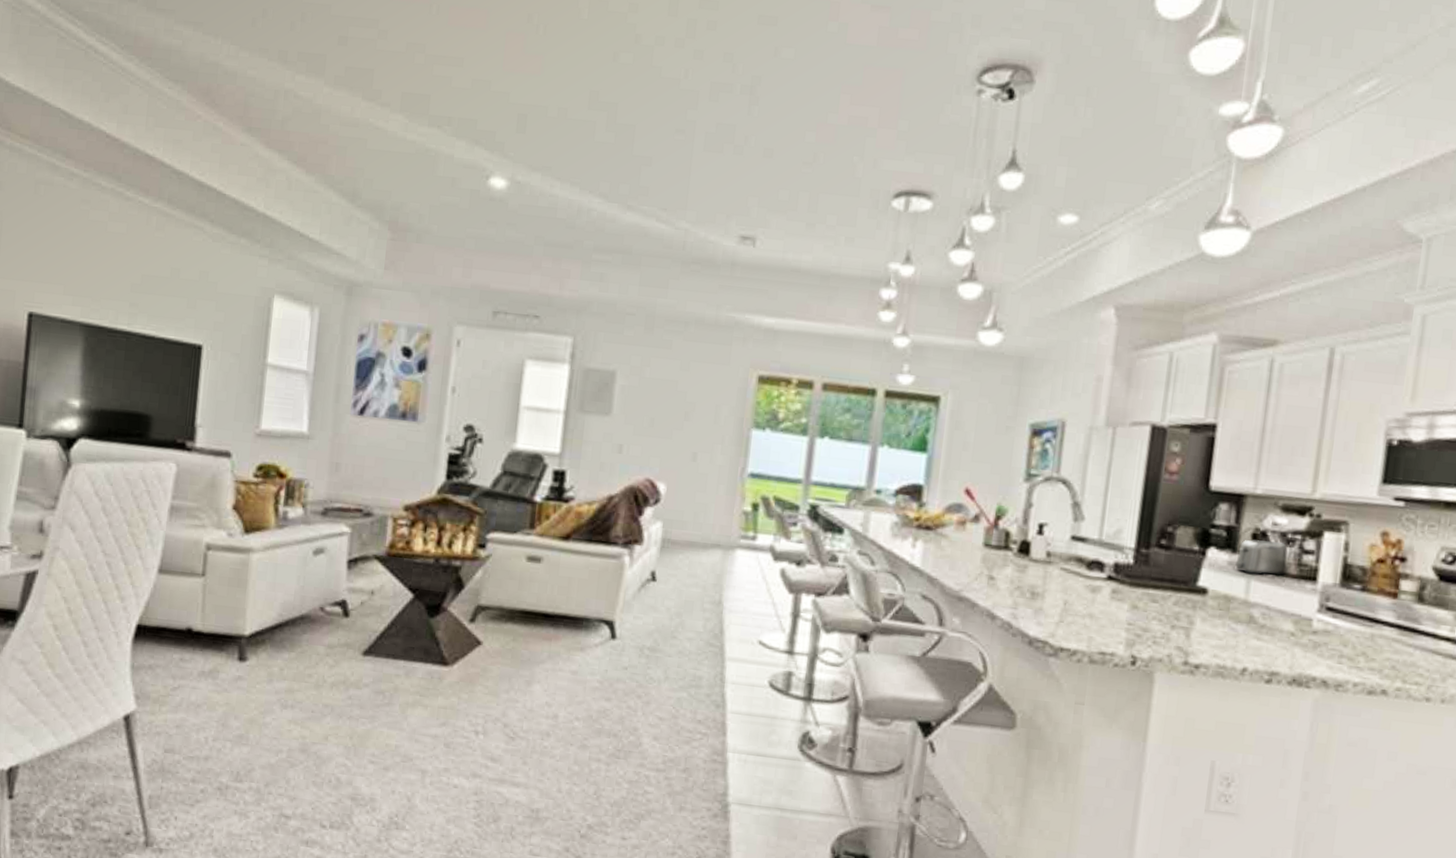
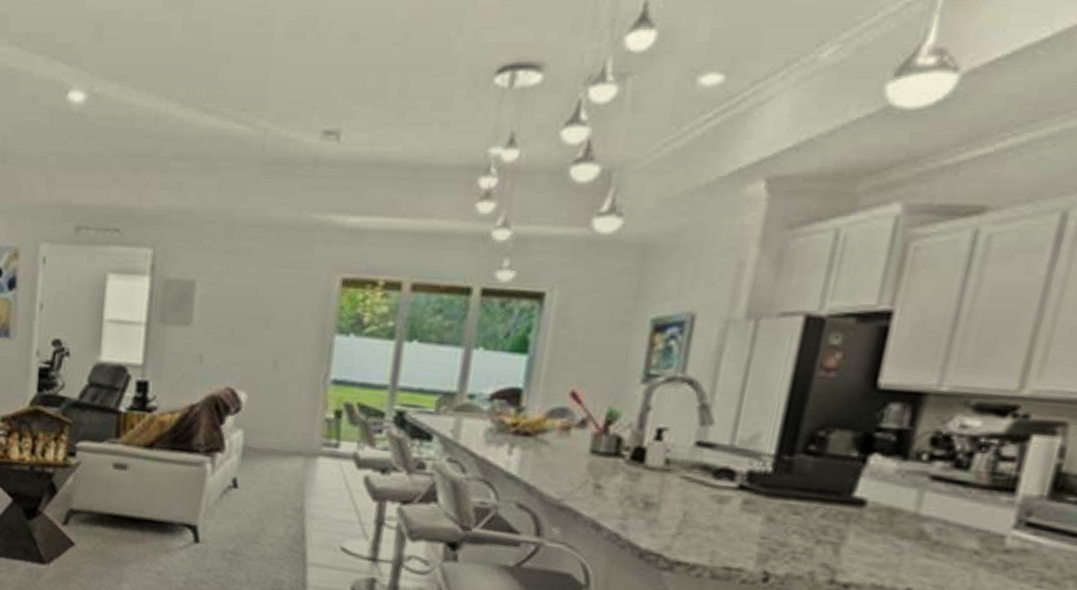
toaster: present [1235,539,1288,576] -> none [905,444,979,486]

